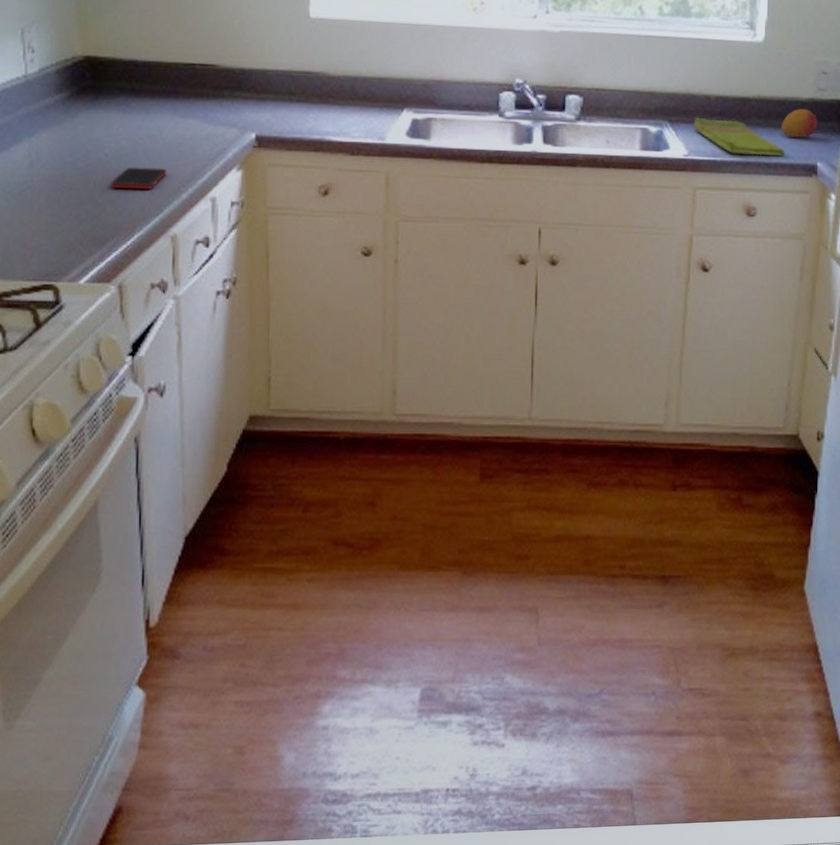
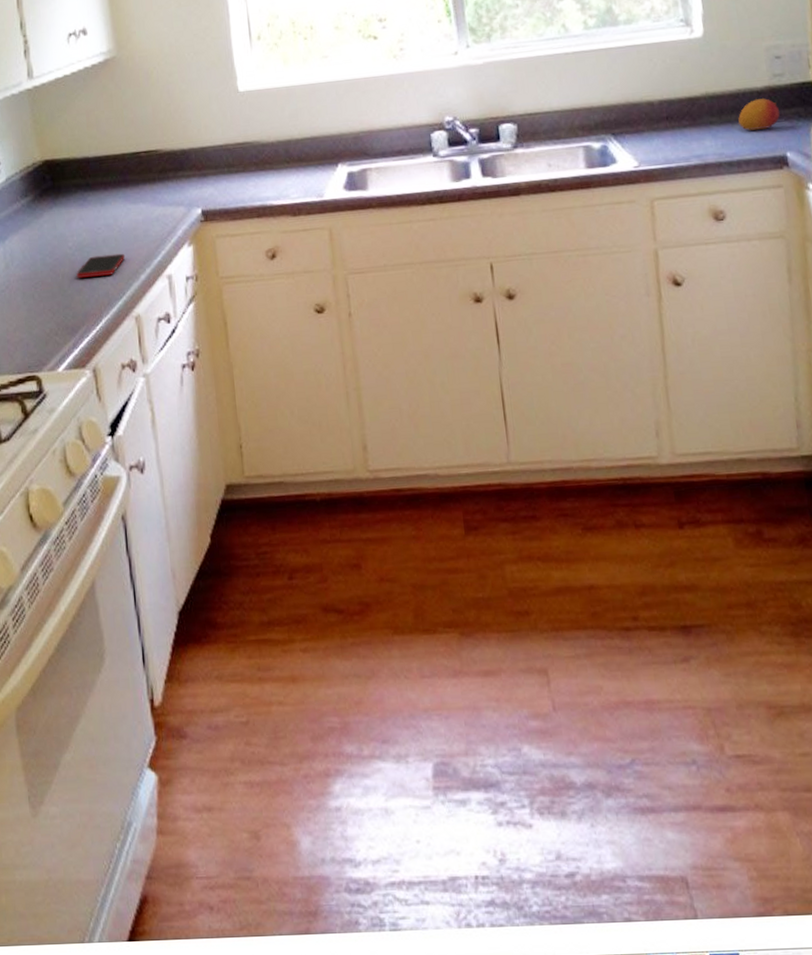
dish towel: present [693,118,786,157] -> none [639,122,748,157]

